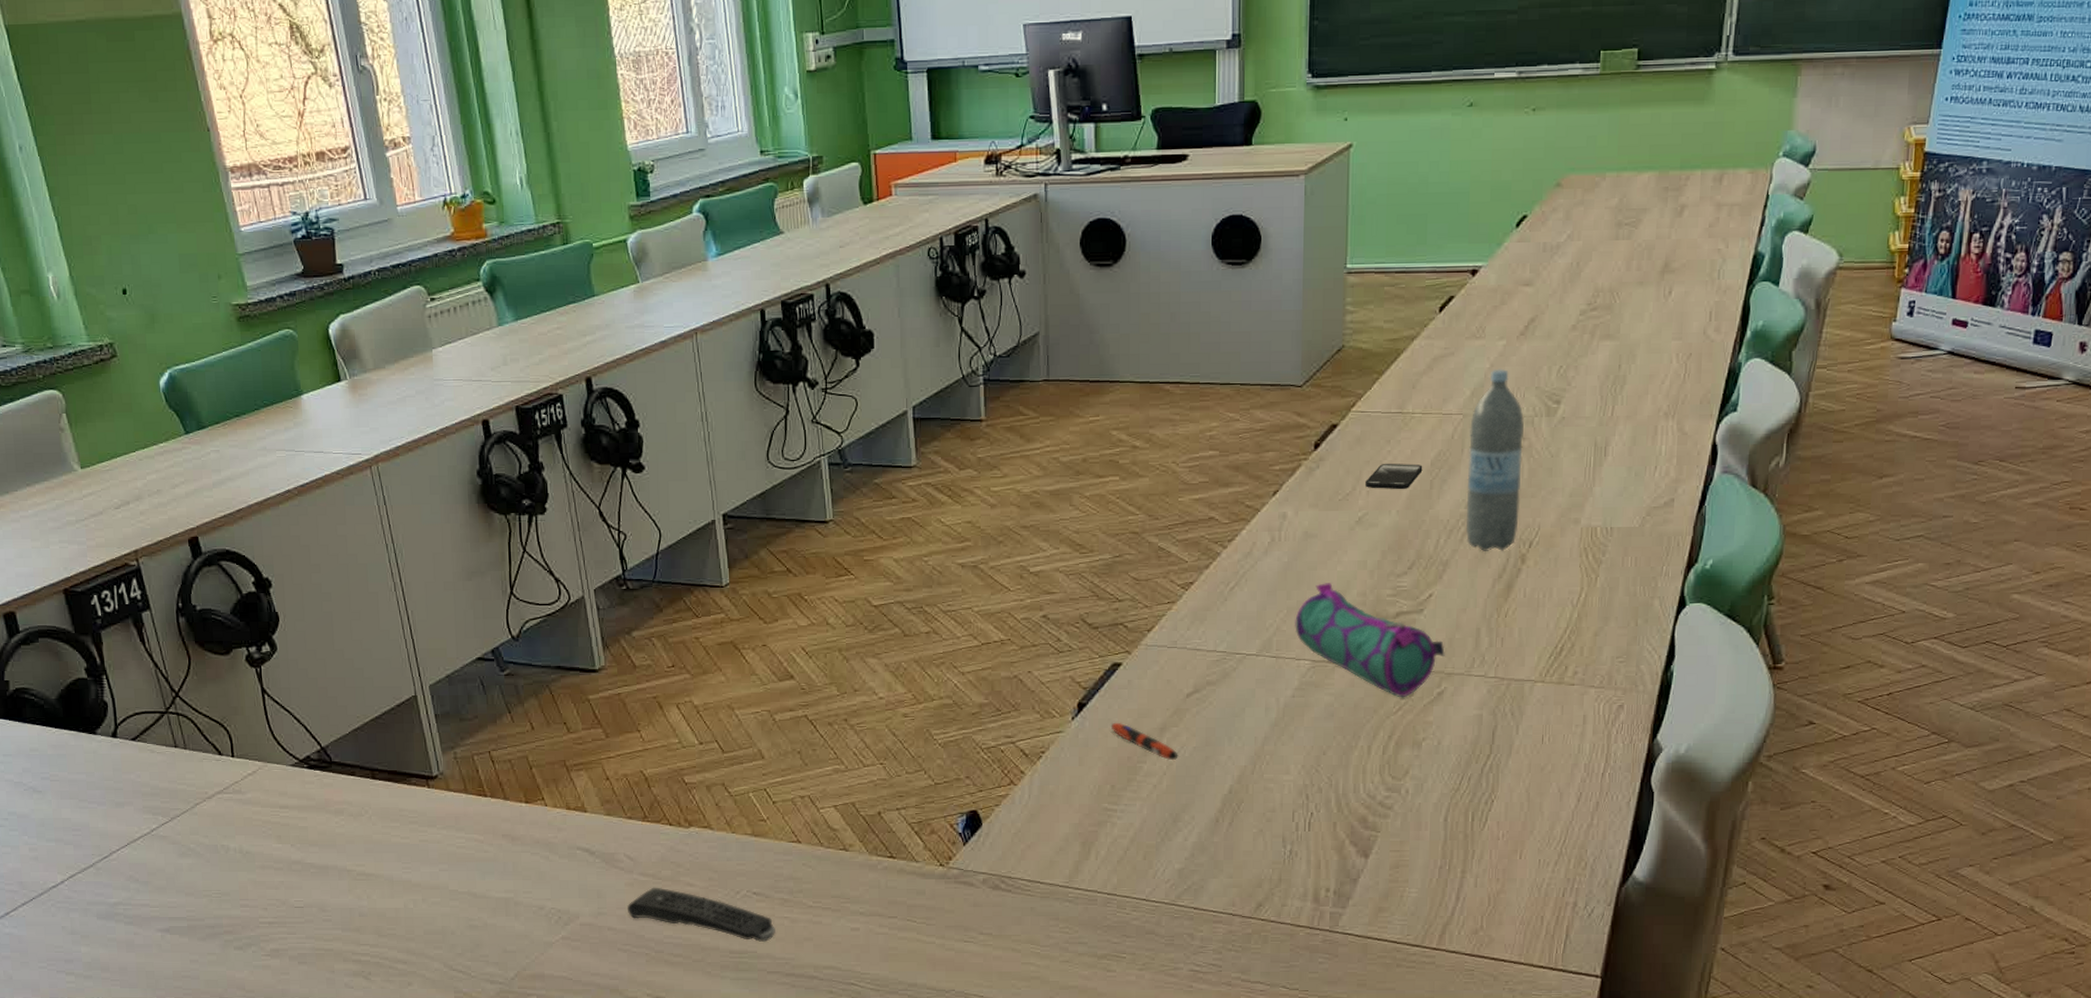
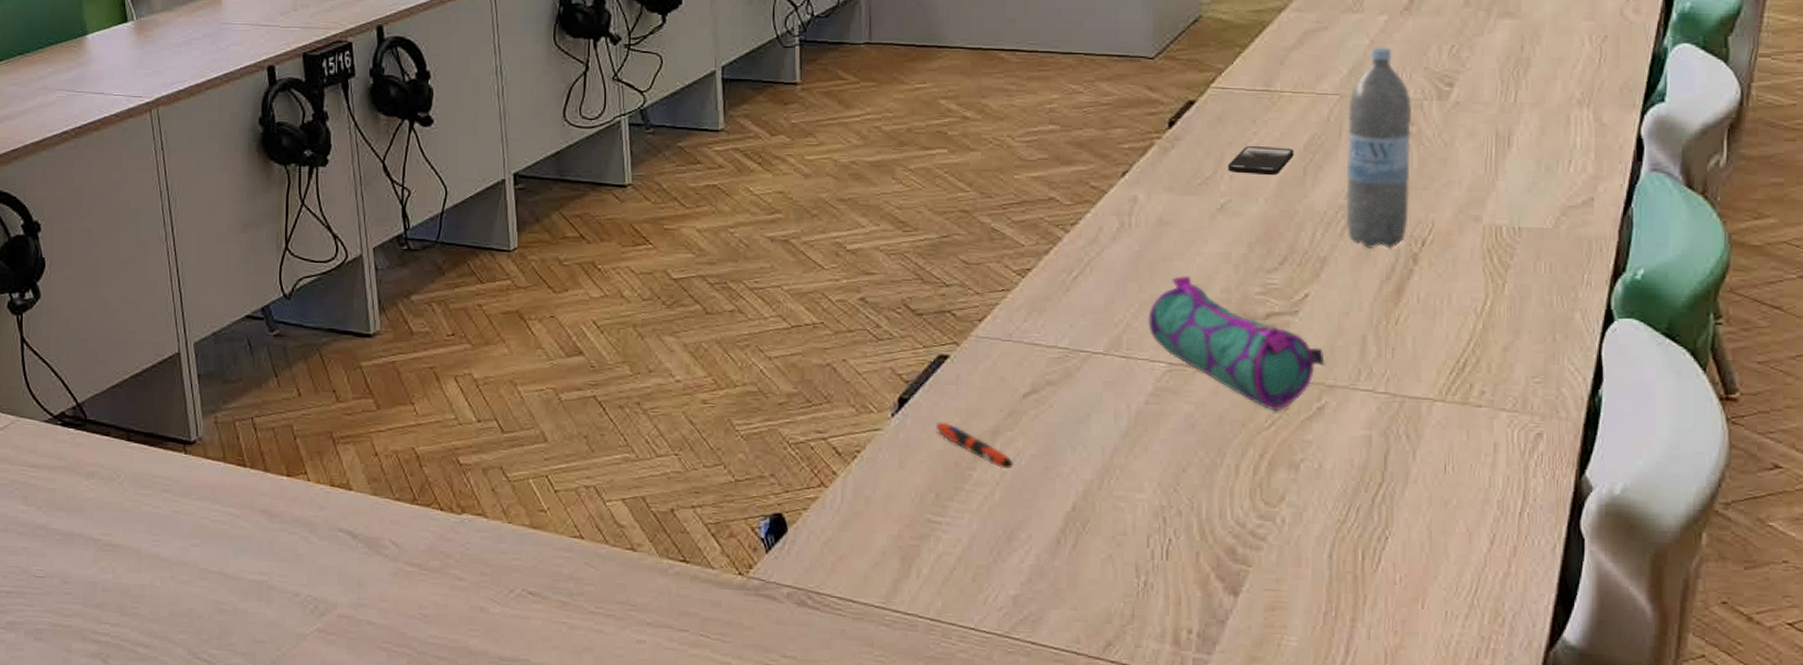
remote control: present [627,887,775,943] -> none [389,578,552,651]

